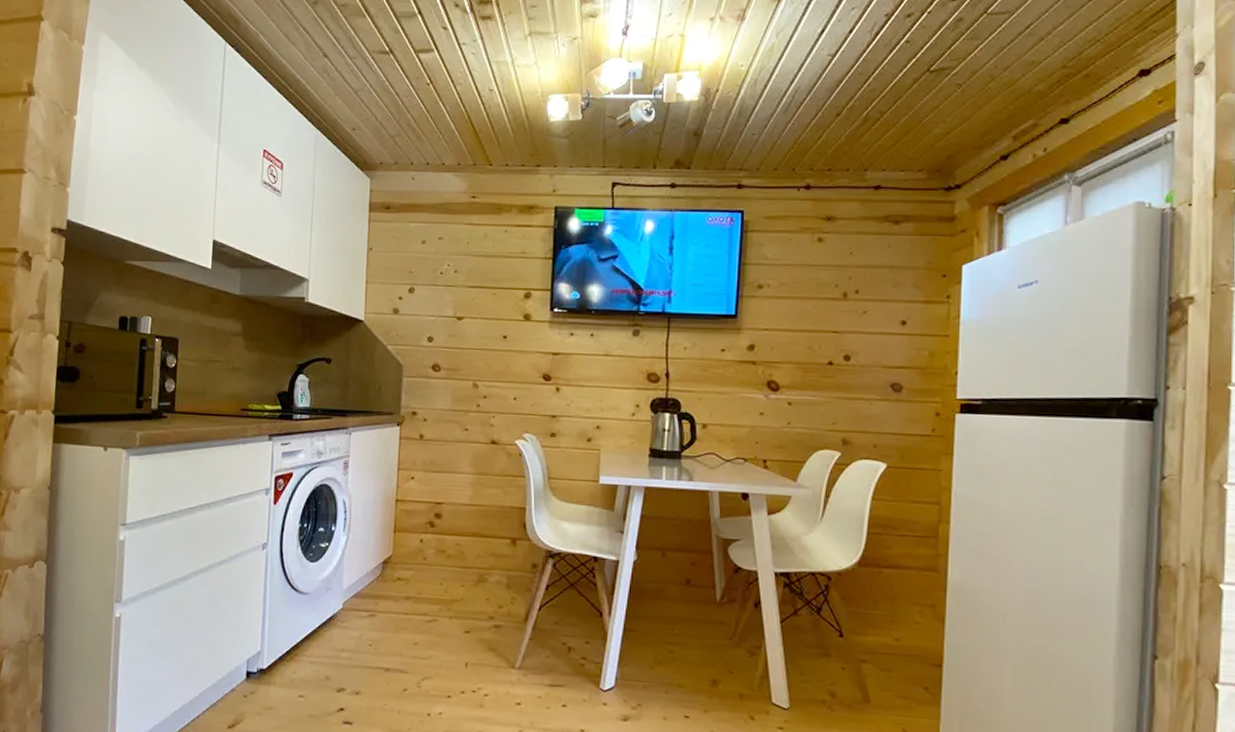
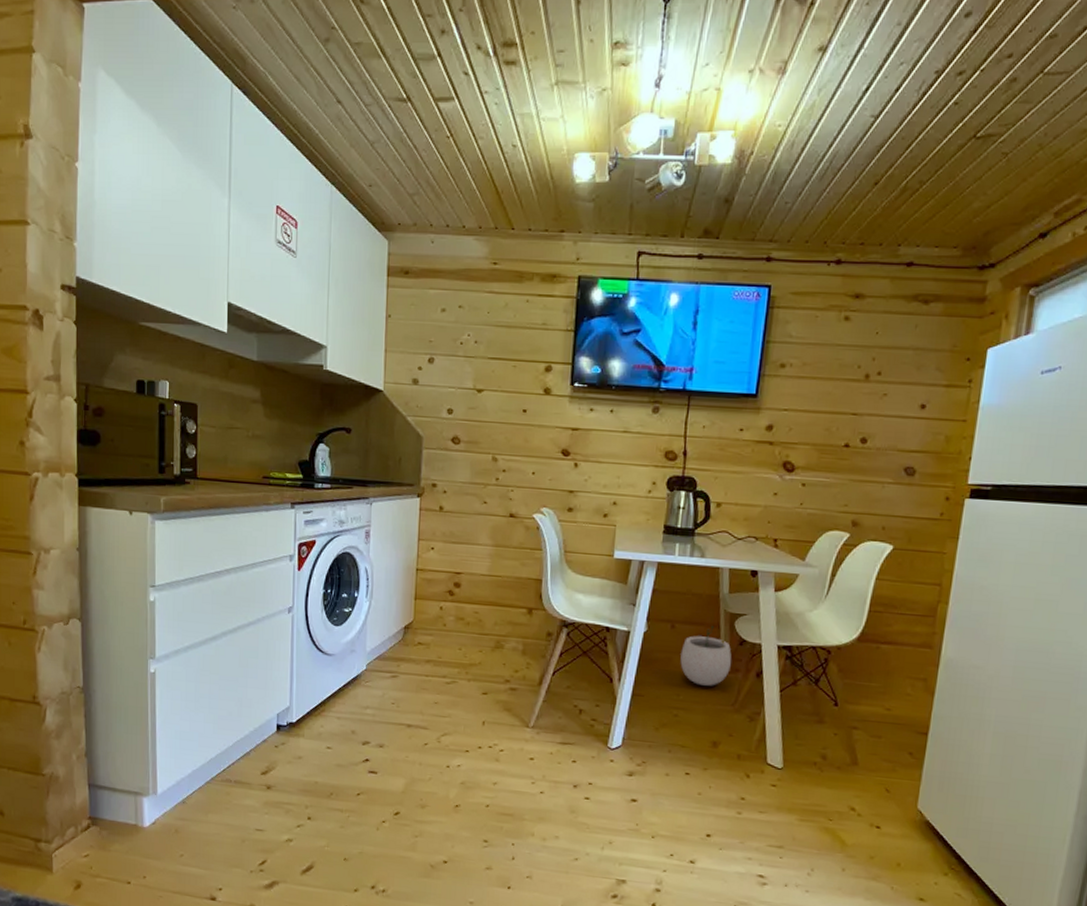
plant pot: none [673,552,728,618] -> present [680,625,732,686]

